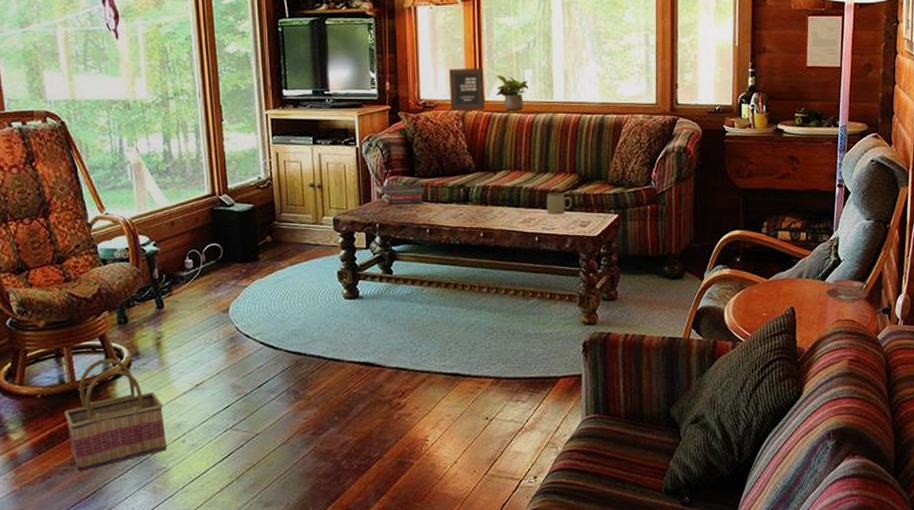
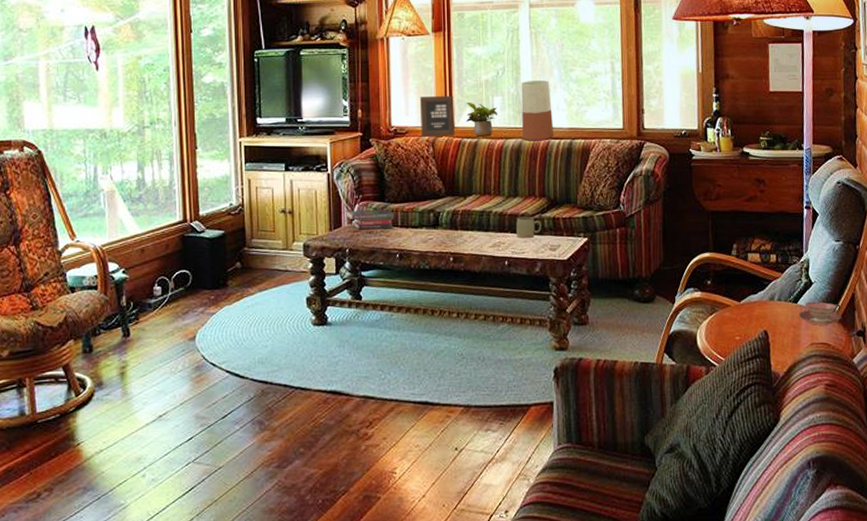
basket: present [64,359,167,471] -> none [22,389,126,508]
vase: none [552,52,586,116] -> present [521,79,554,141]

